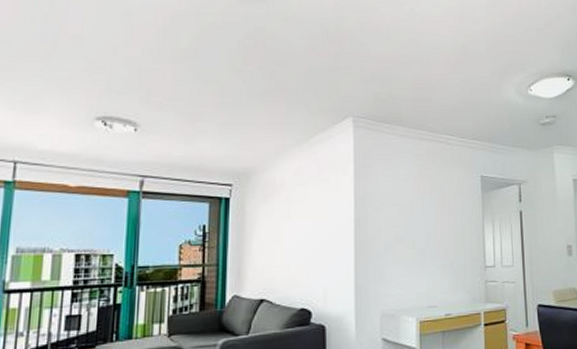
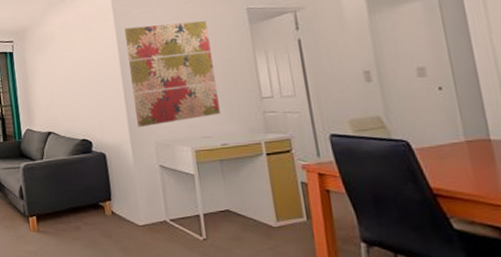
wall art: none [363,183,447,296] -> present [125,21,220,128]

